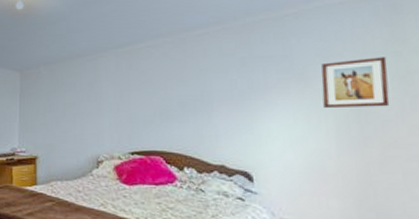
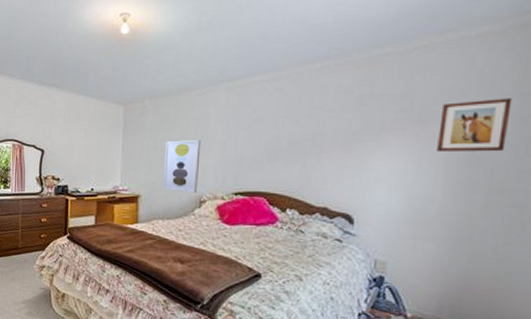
wall art: none [59,101,95,153] -> present [162,139,201,193]

